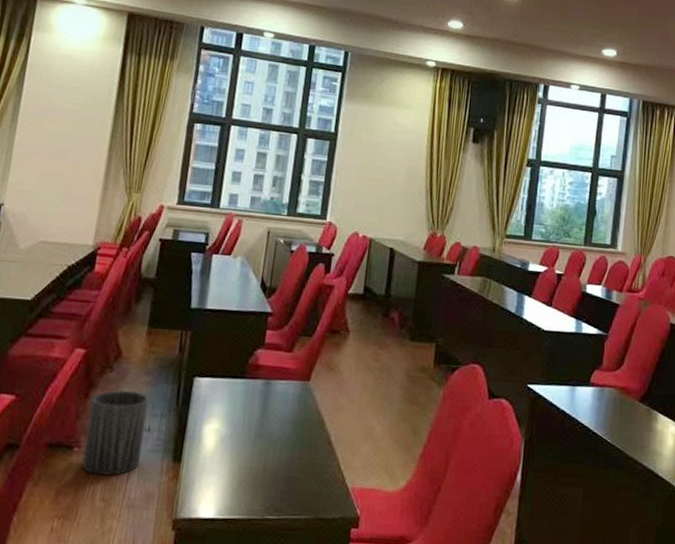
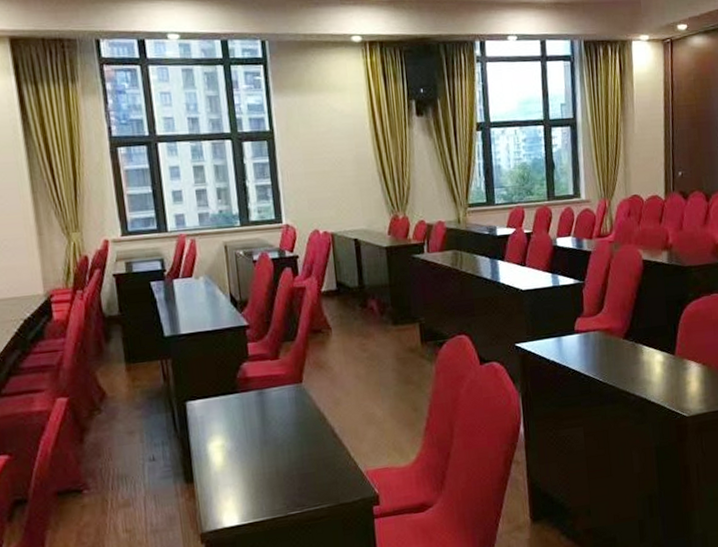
trash can: present [81,390,150,477] -> none [87,426,153,511]

